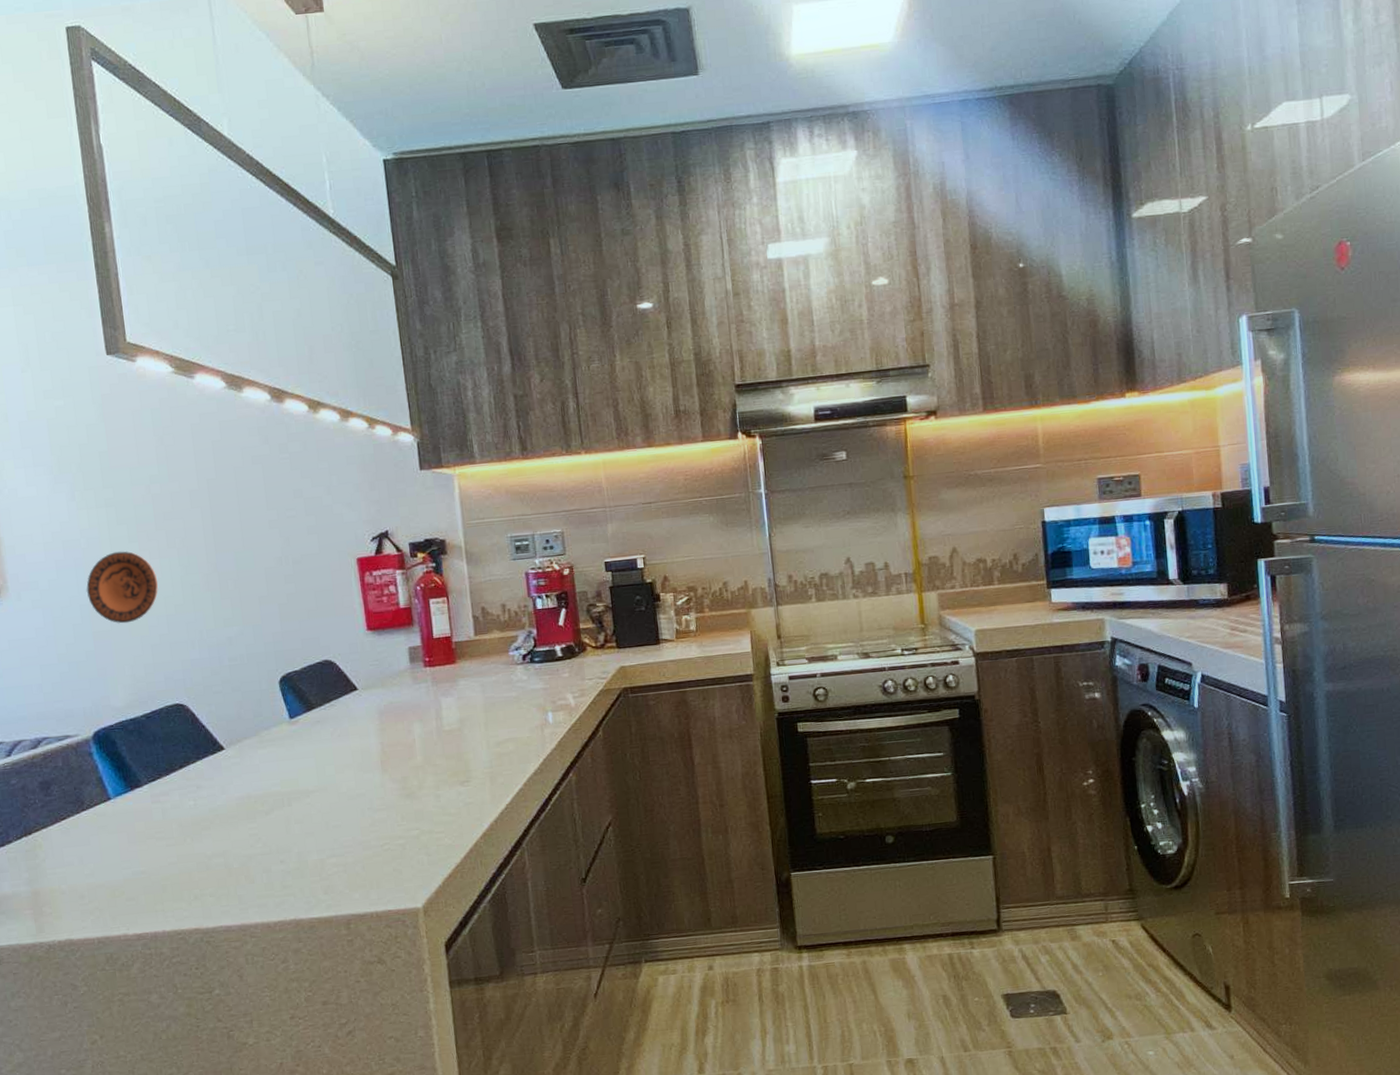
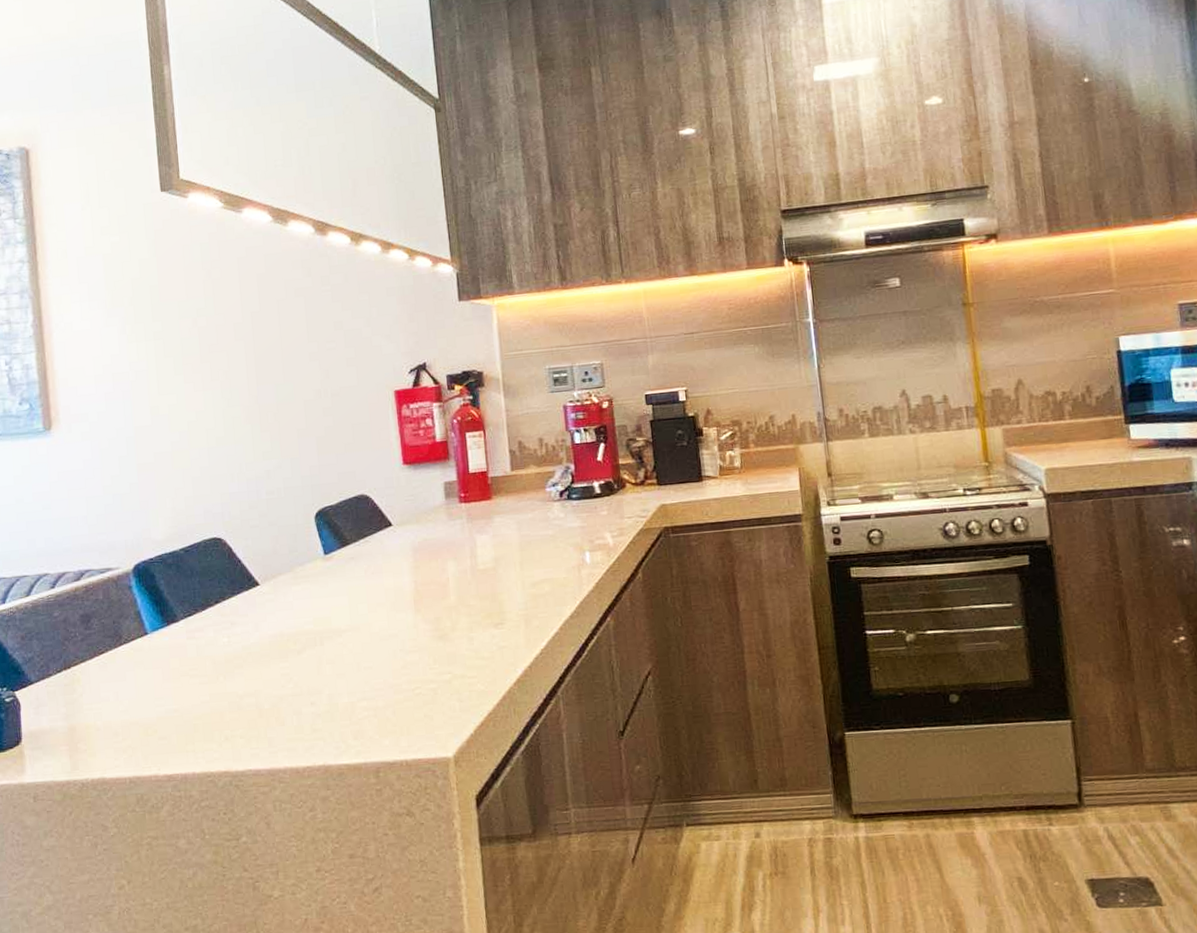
decorative plate: present [86,551,158,624] -> none [132,383,201,457]

